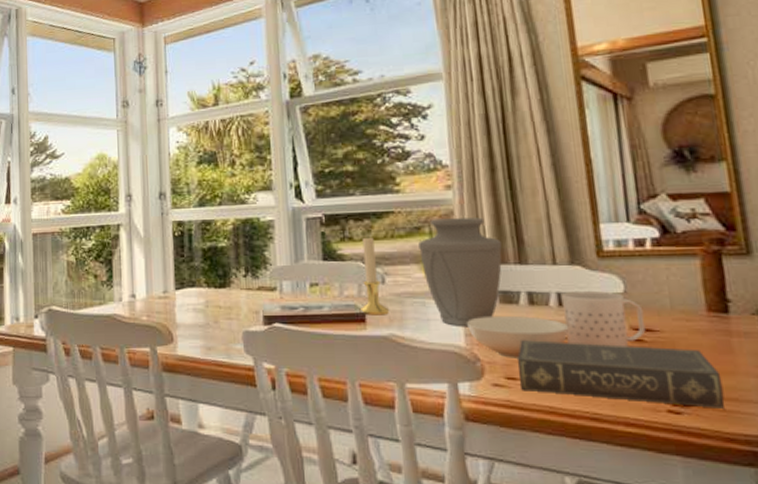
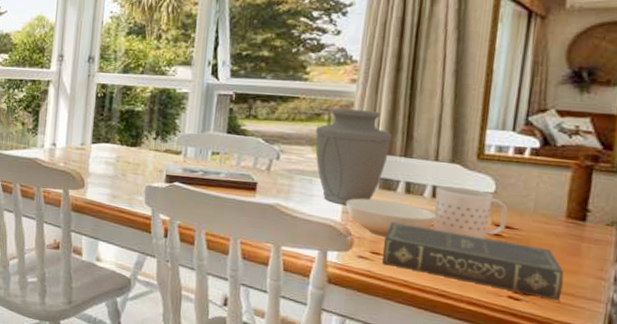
candle holder: present [359,235,389,316] -> none [252,116,278,187]

